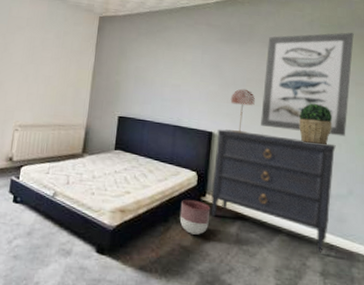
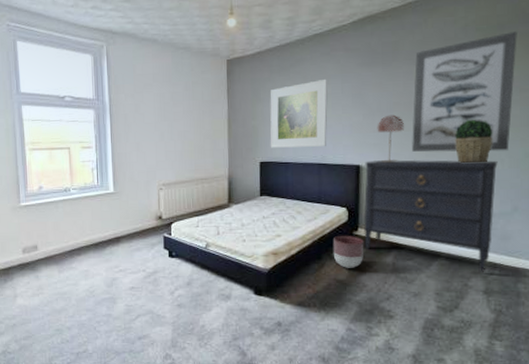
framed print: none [130,47,189,109] -> present [270,78,328,148]

